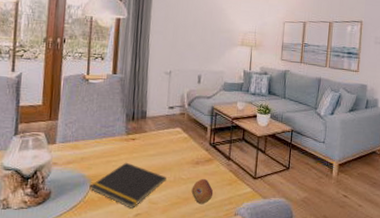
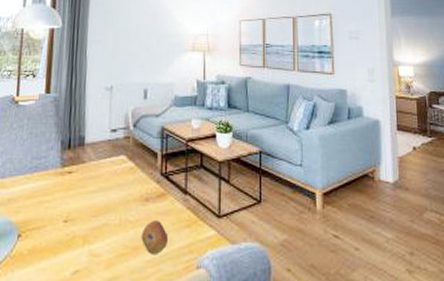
notepad: present [89,162,166,209] -> none [17,202,110,264]

